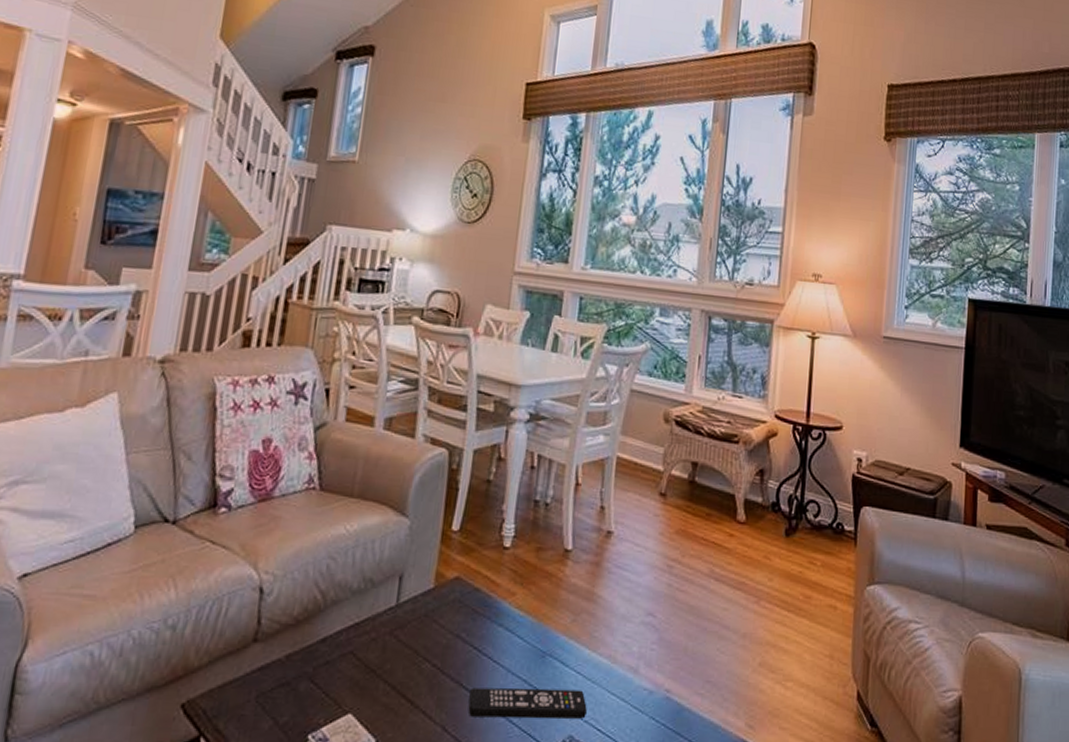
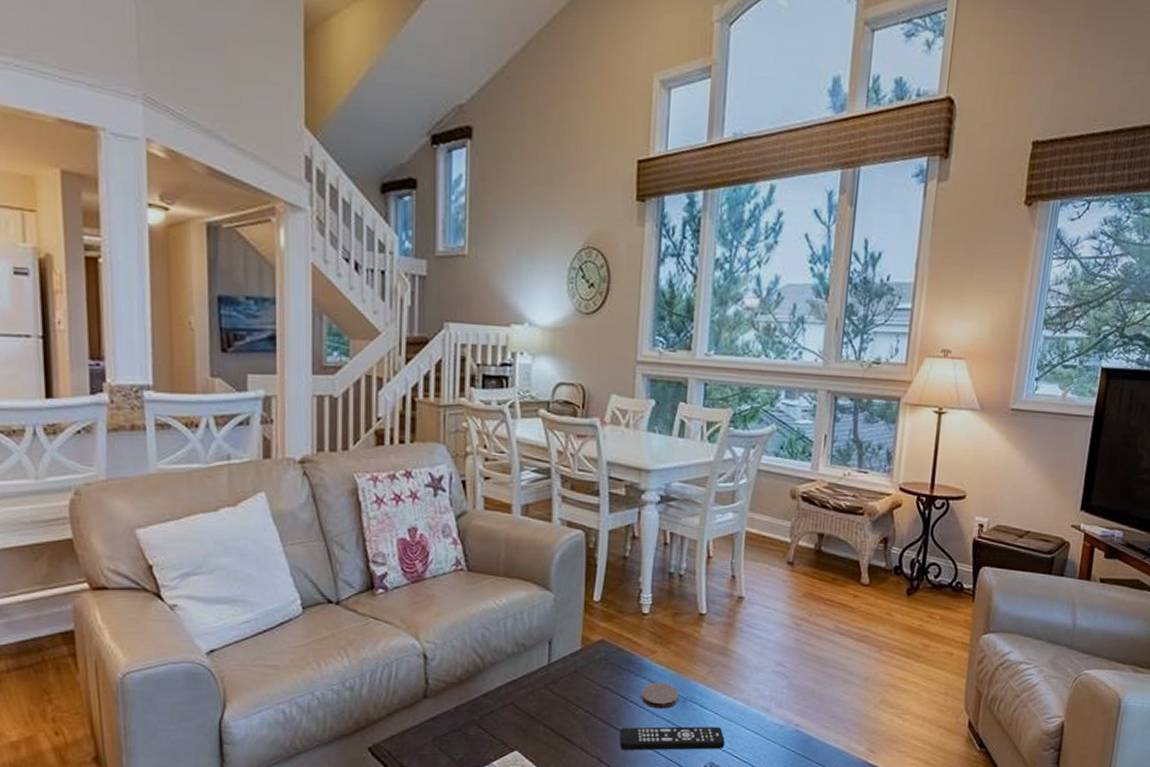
coaster: none [496,631,538,665] -> present [641,682,679,709]

